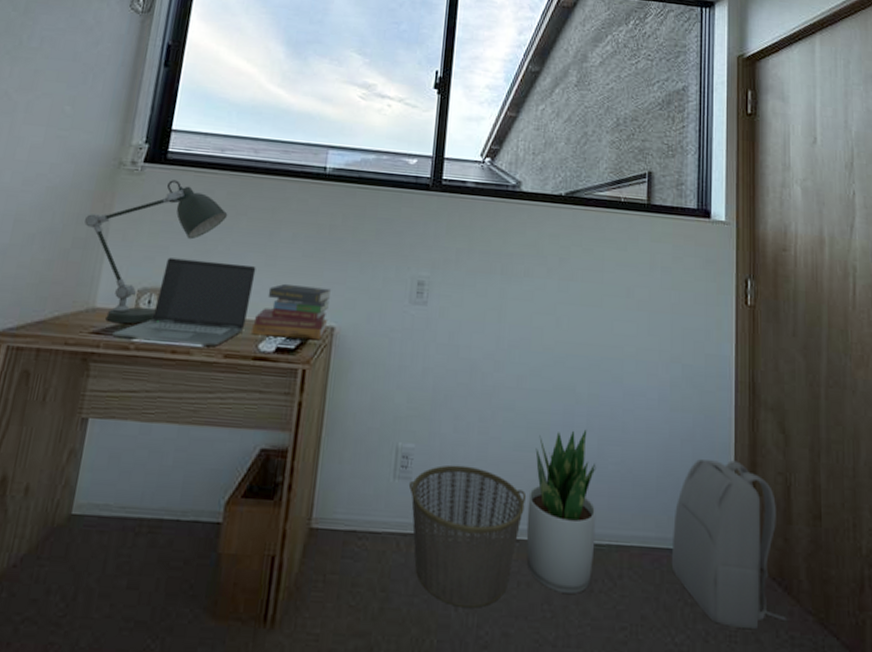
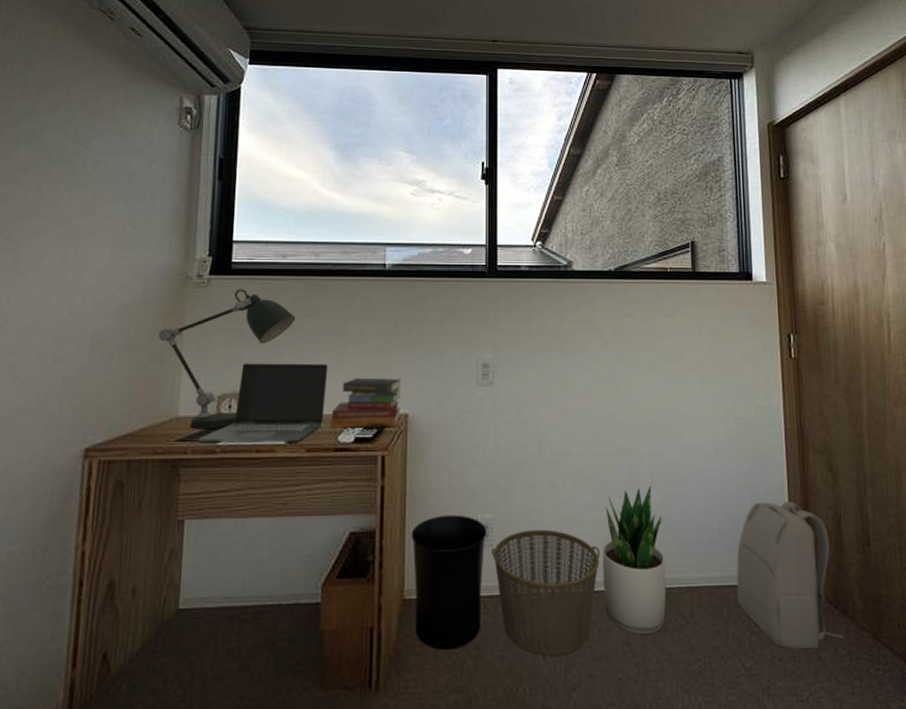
waste bin: none [319,439,407,589] -> present [411,514,488,650]

